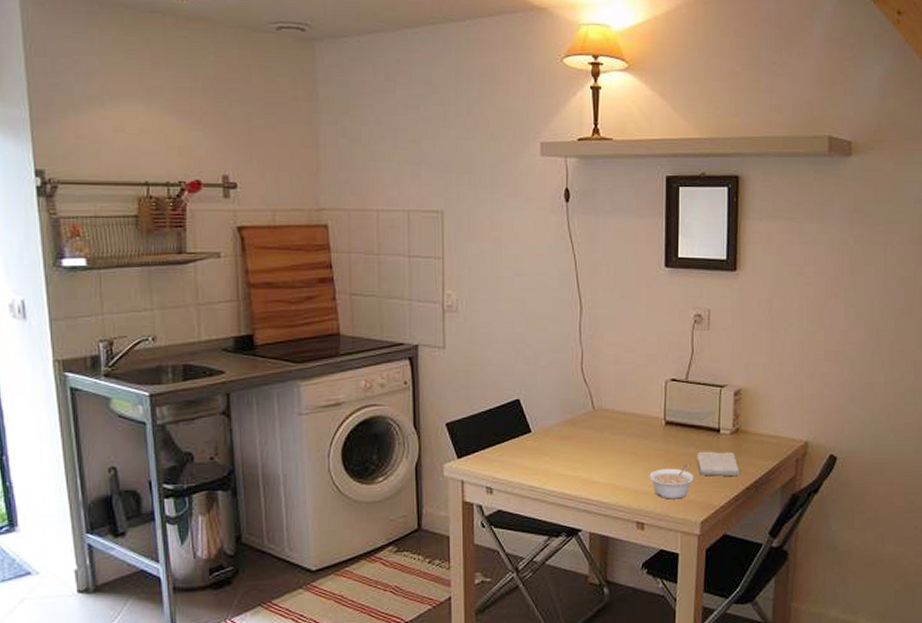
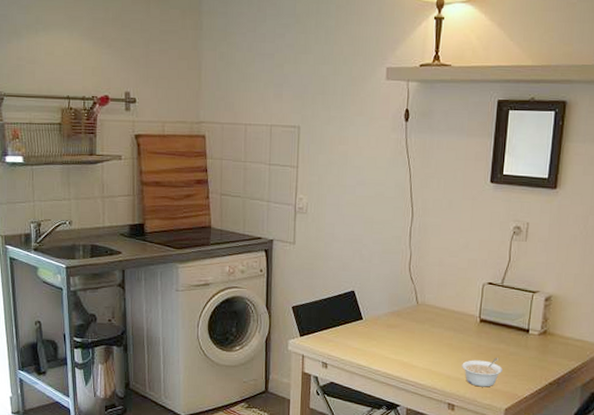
washcloth: present [697,451,740,477] -> none [506,348,545,373]

